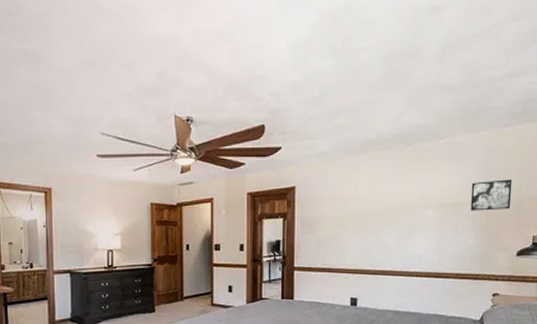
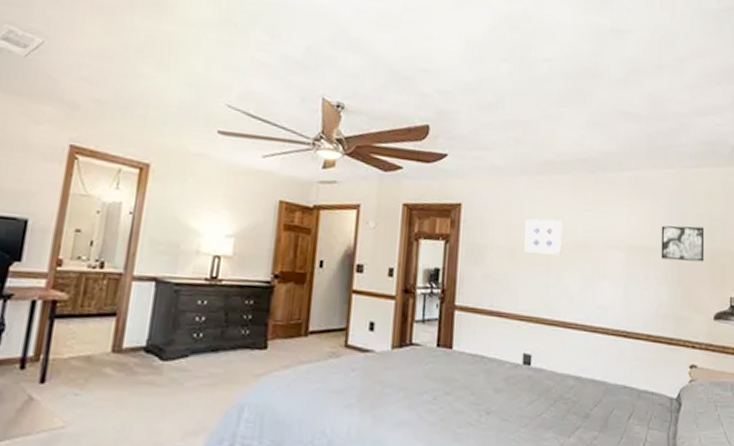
wall art: none [349,190,383,219] -> present [524,219,563,256]

